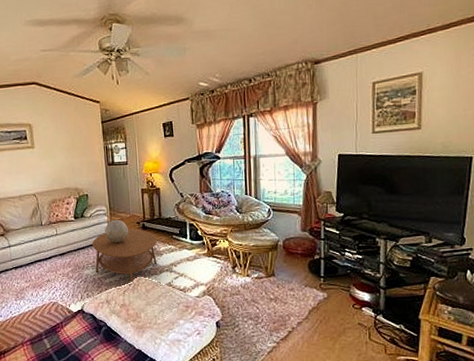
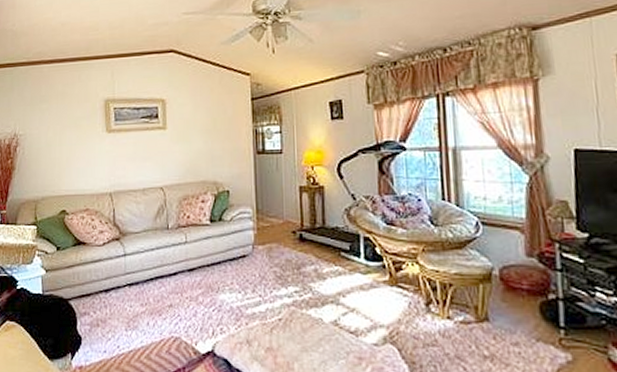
coffee table: present [92,228,157,284] -> none [231,240,319,319]
decorative sphere: present [105,219,129,244] -> none [249,226,280,260]

